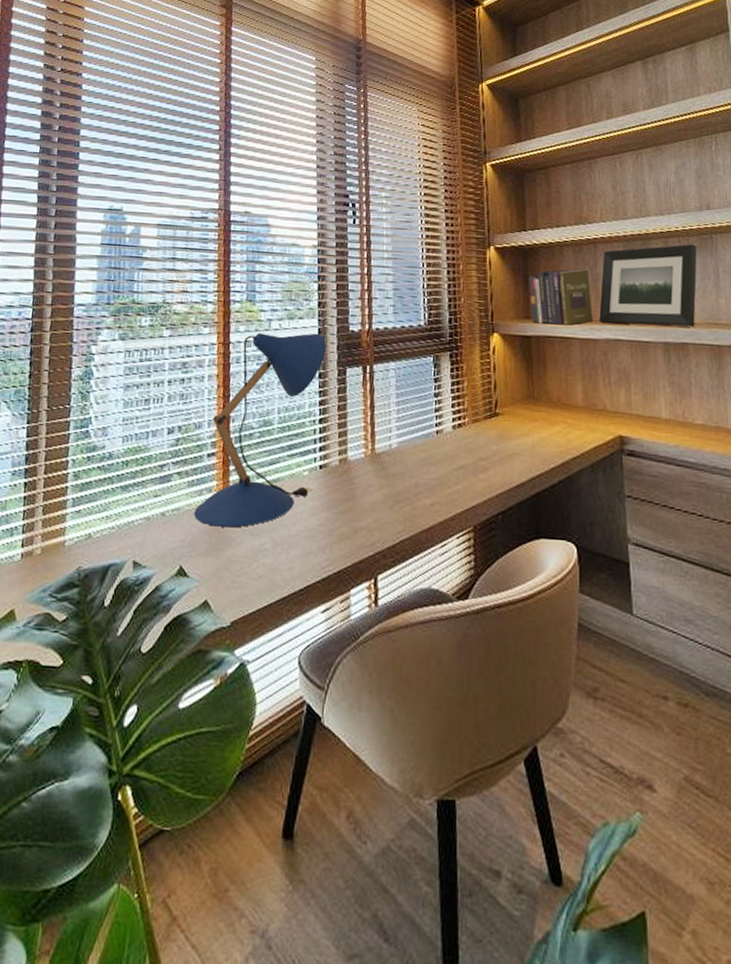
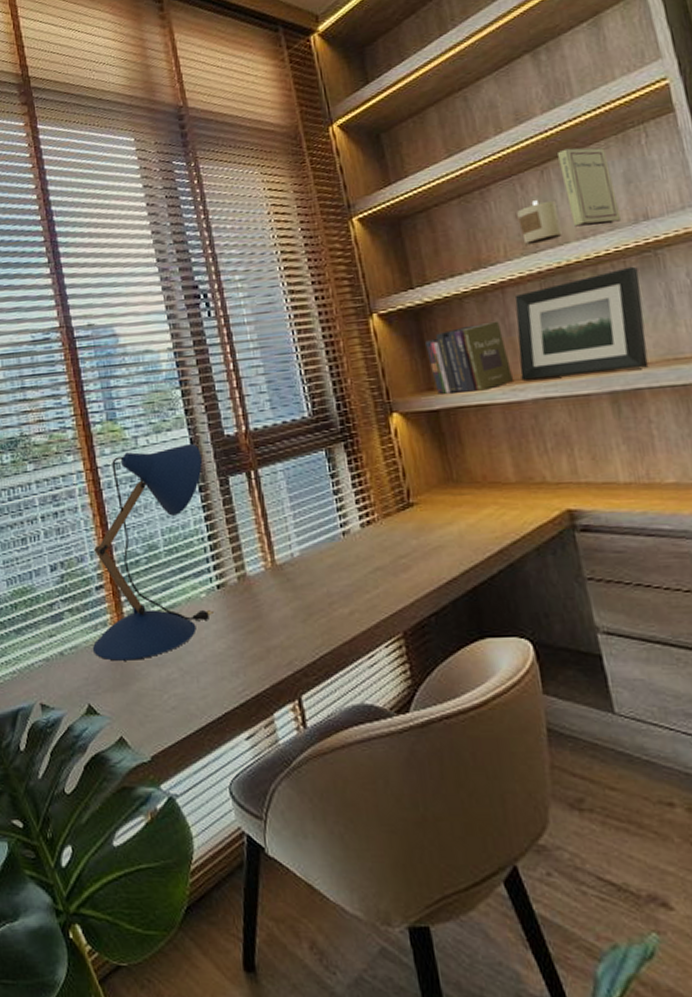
candle: none [614,177,646,213] -> present [517,200,562,245]
book: none [651,141,691,208] -> present [558,147,622,227]

